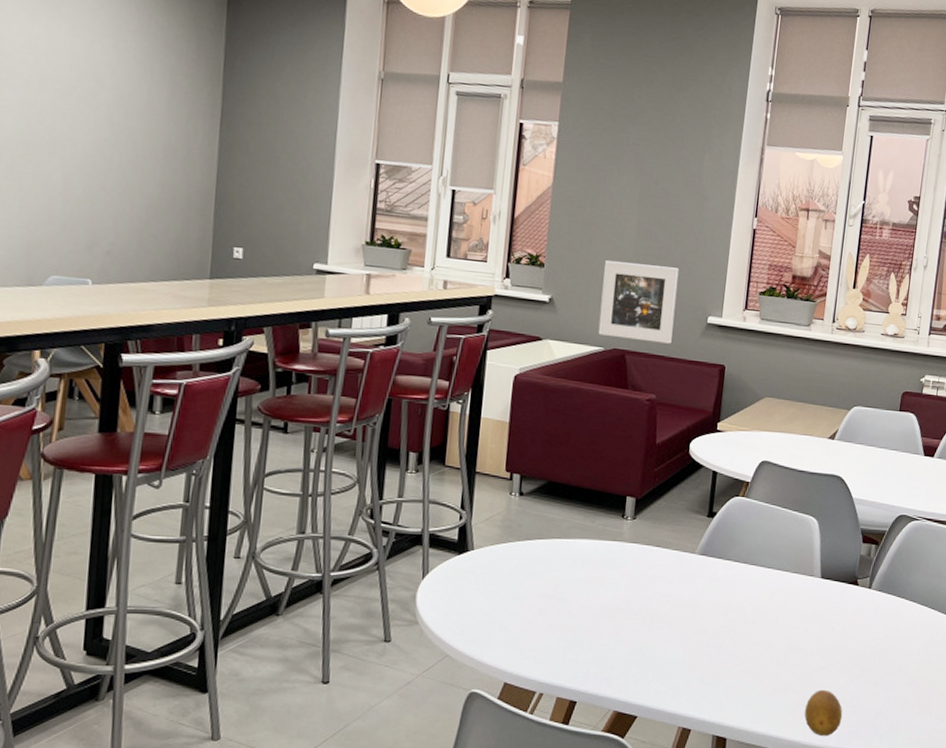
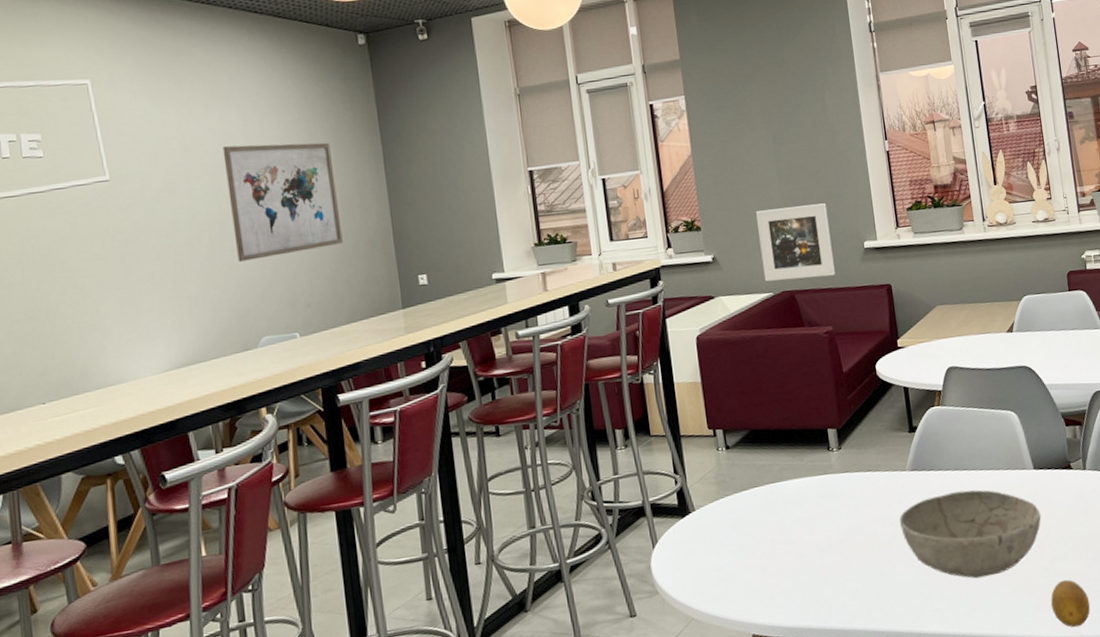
wall art: none [38,60,165,195] -> present [222,142,343,262]
bowl: none [676,584,817,672] -> present [899,489,1042,579]

